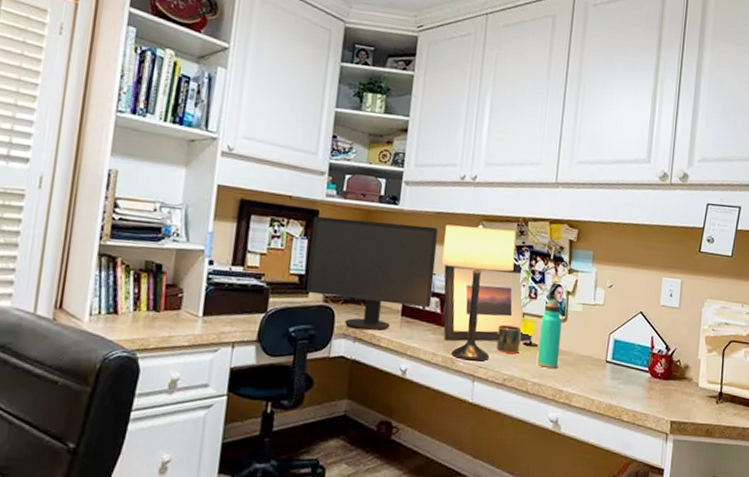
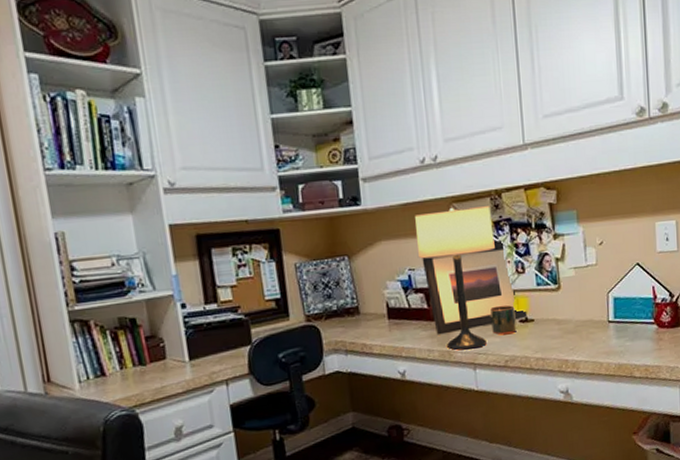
computer monitor: present [306,215,439,331] -> none [275,220,417,342]
water bottle: present [537,299,563,368] -> none [534,269,560,341]

